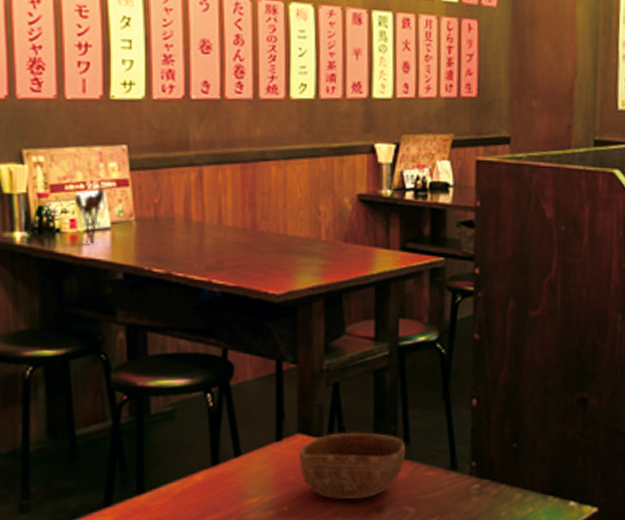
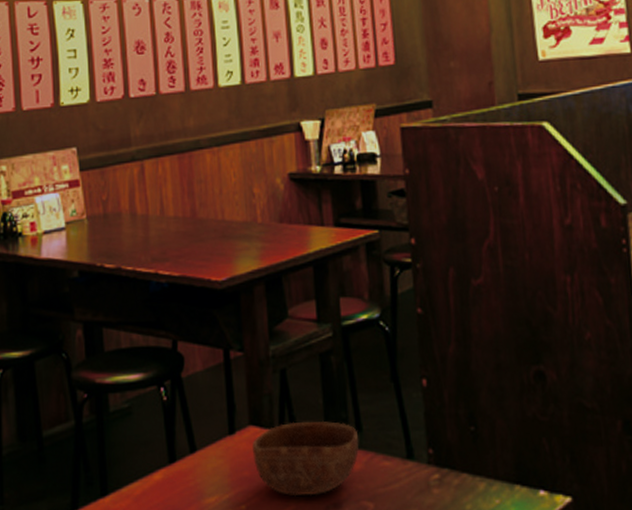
utensil holder: present [74,187,106,244] -> none [33,190,60,245]

